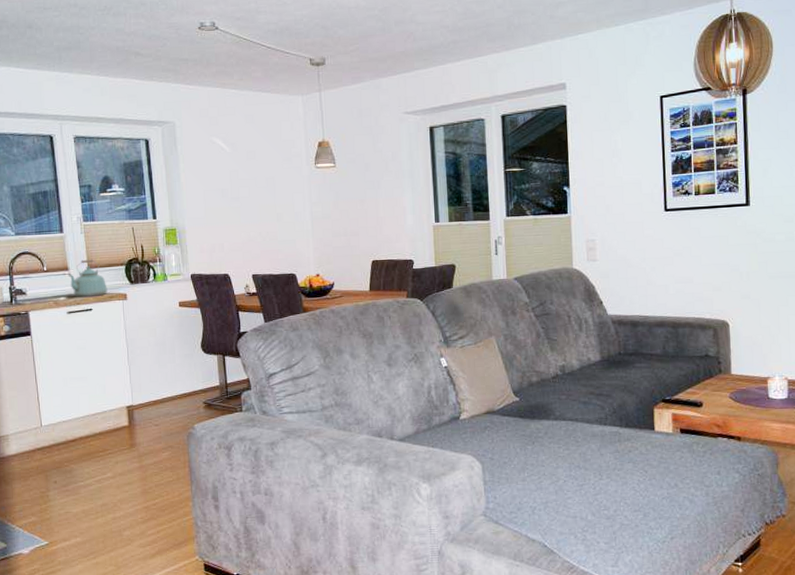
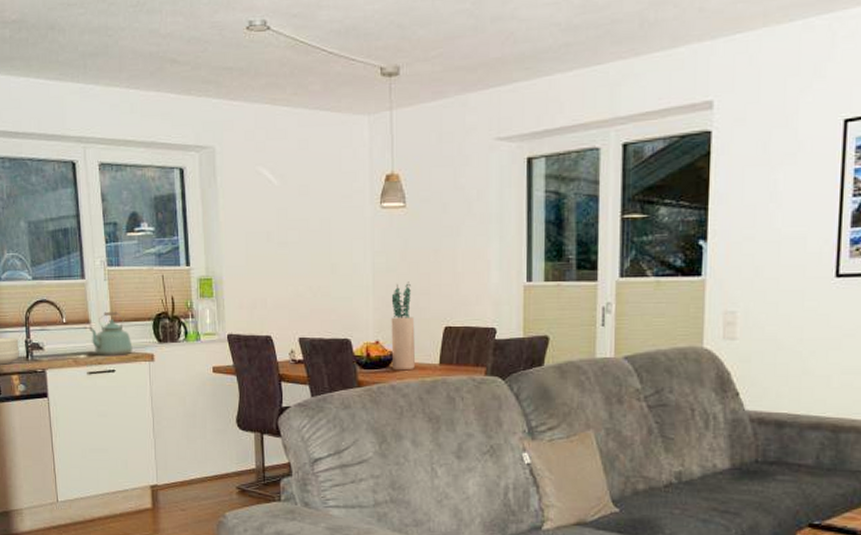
vase: none [327,225,350,298] -> present [391,281,415,371]

